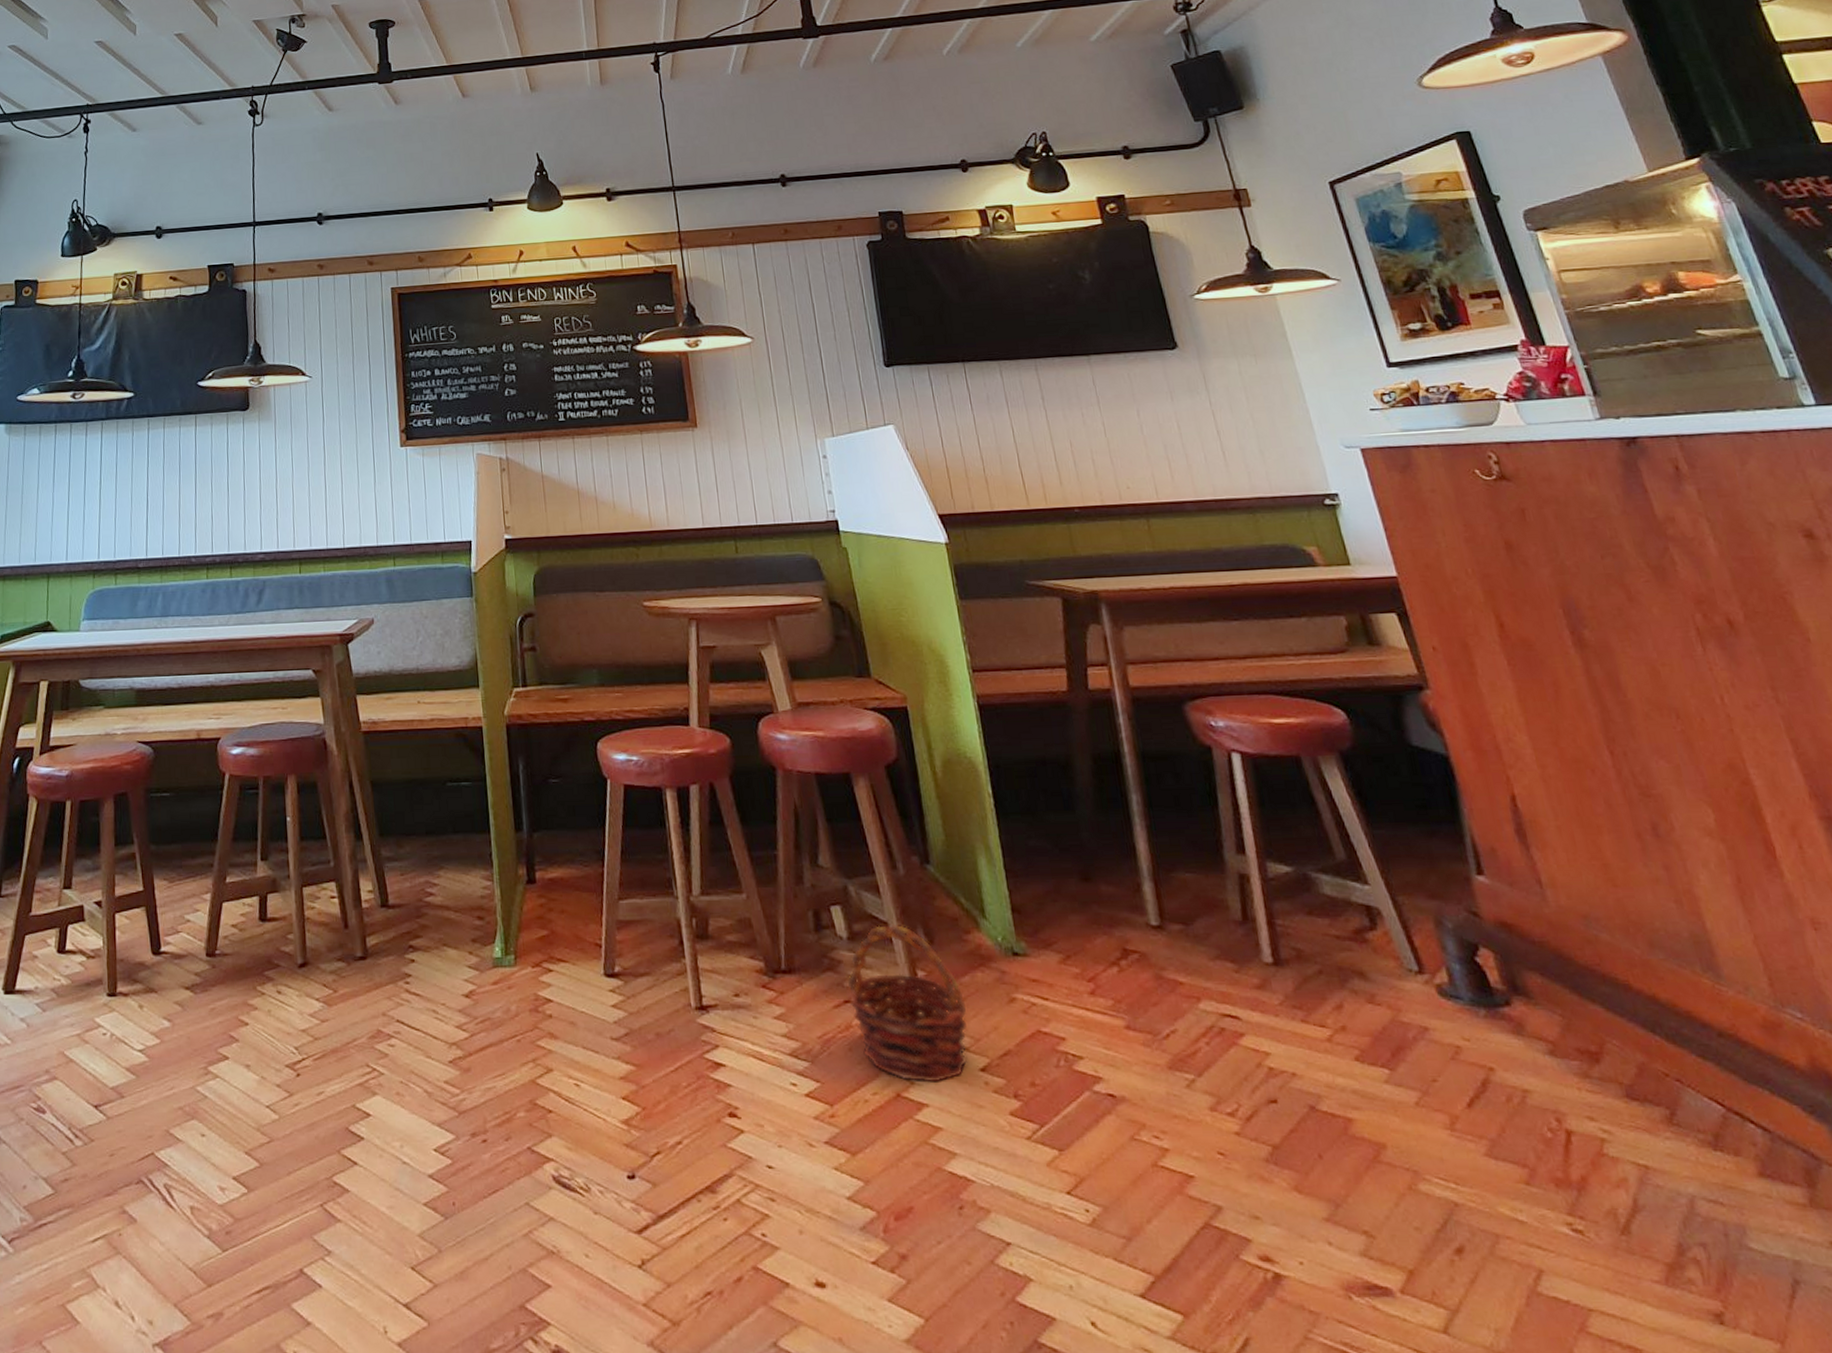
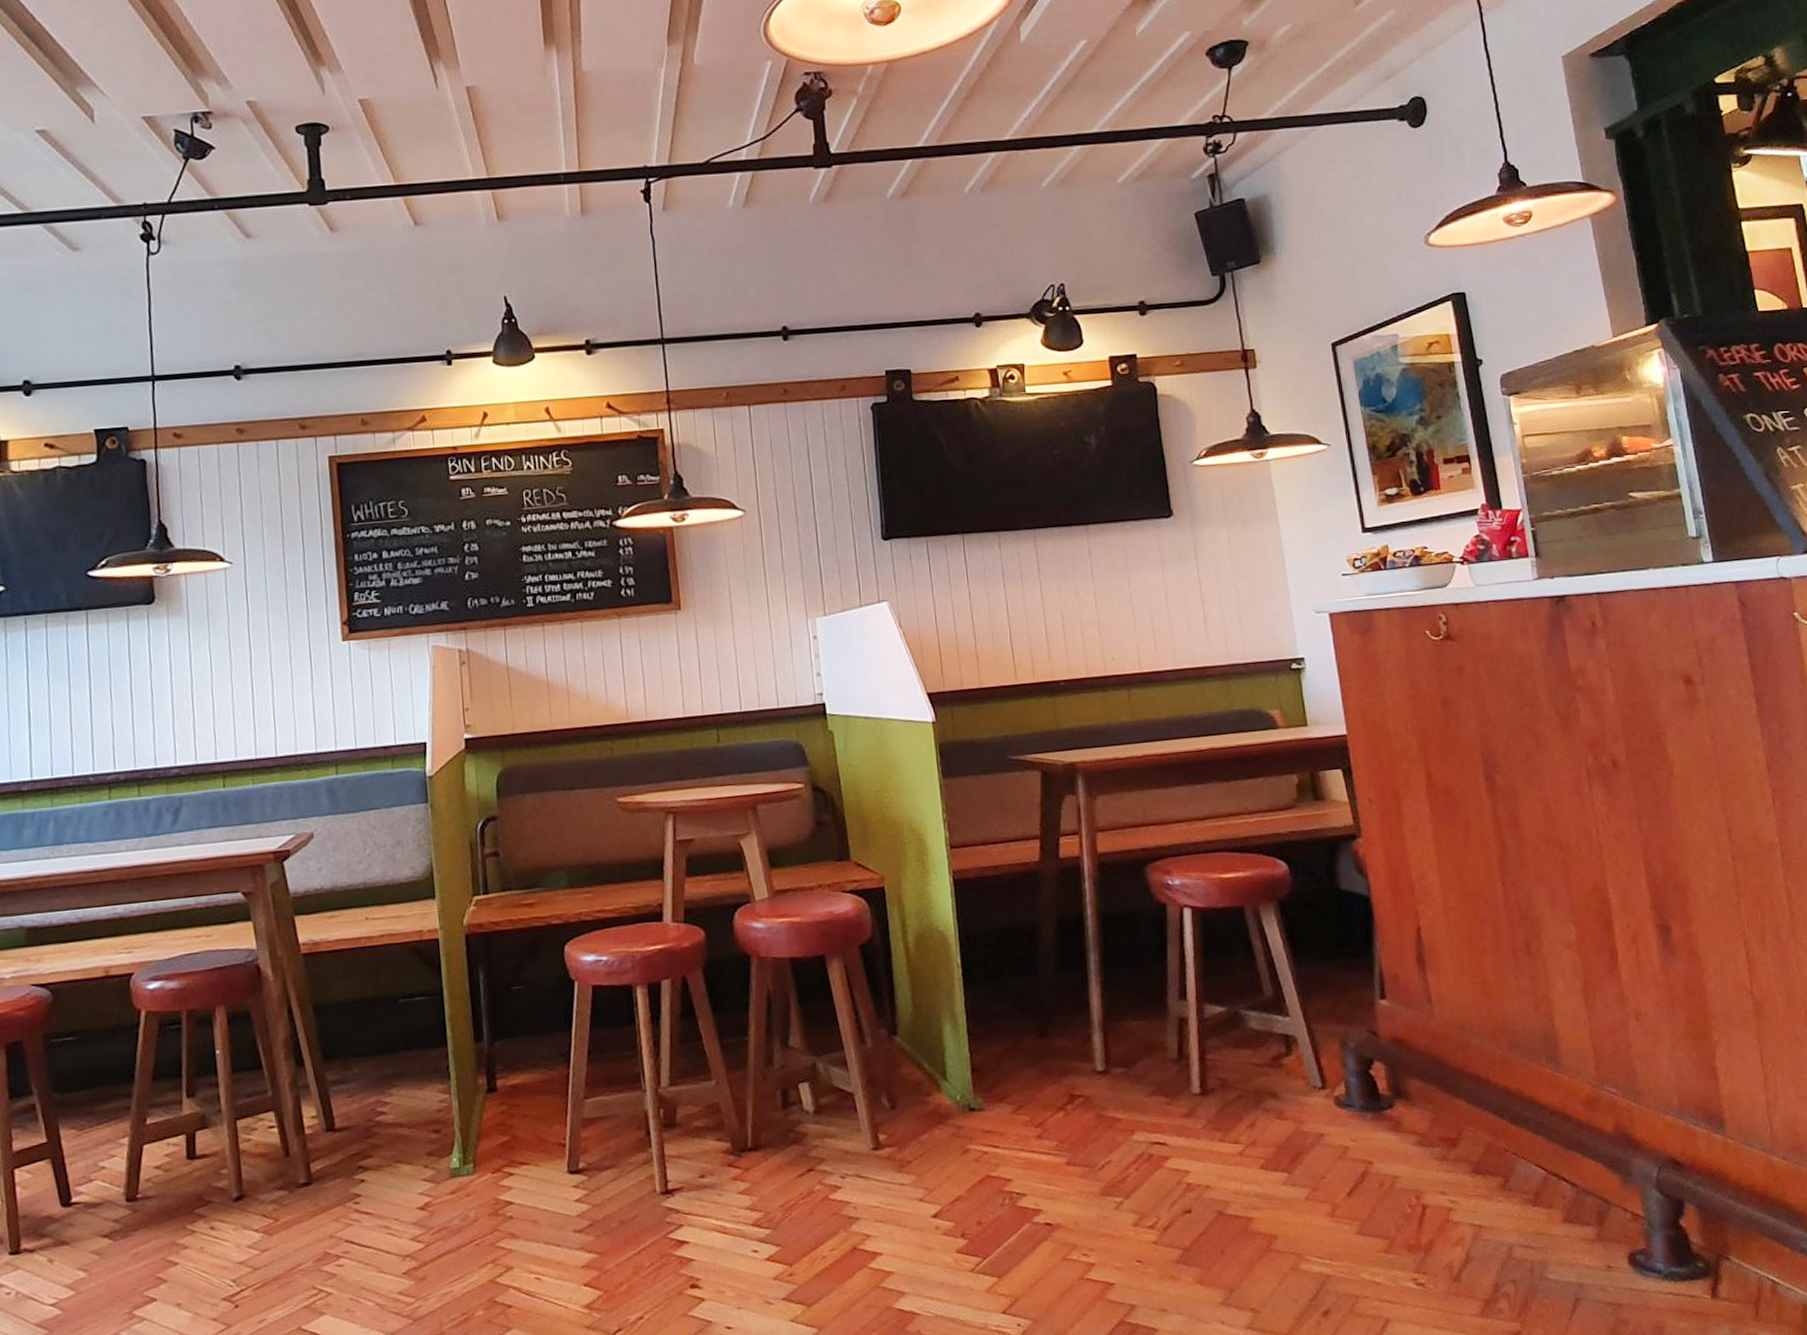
basket: present [846,924,968,1083] -> none [811,1093,924,1235]

